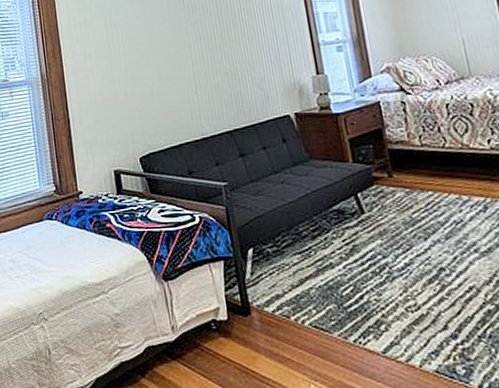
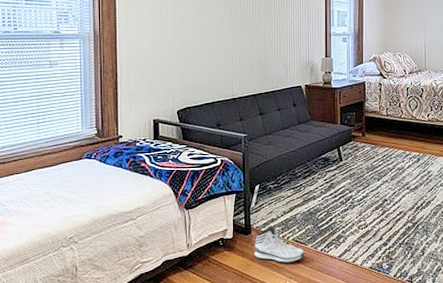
sneaker: none [258,304,331,358] -> present [255,226,304,264]

